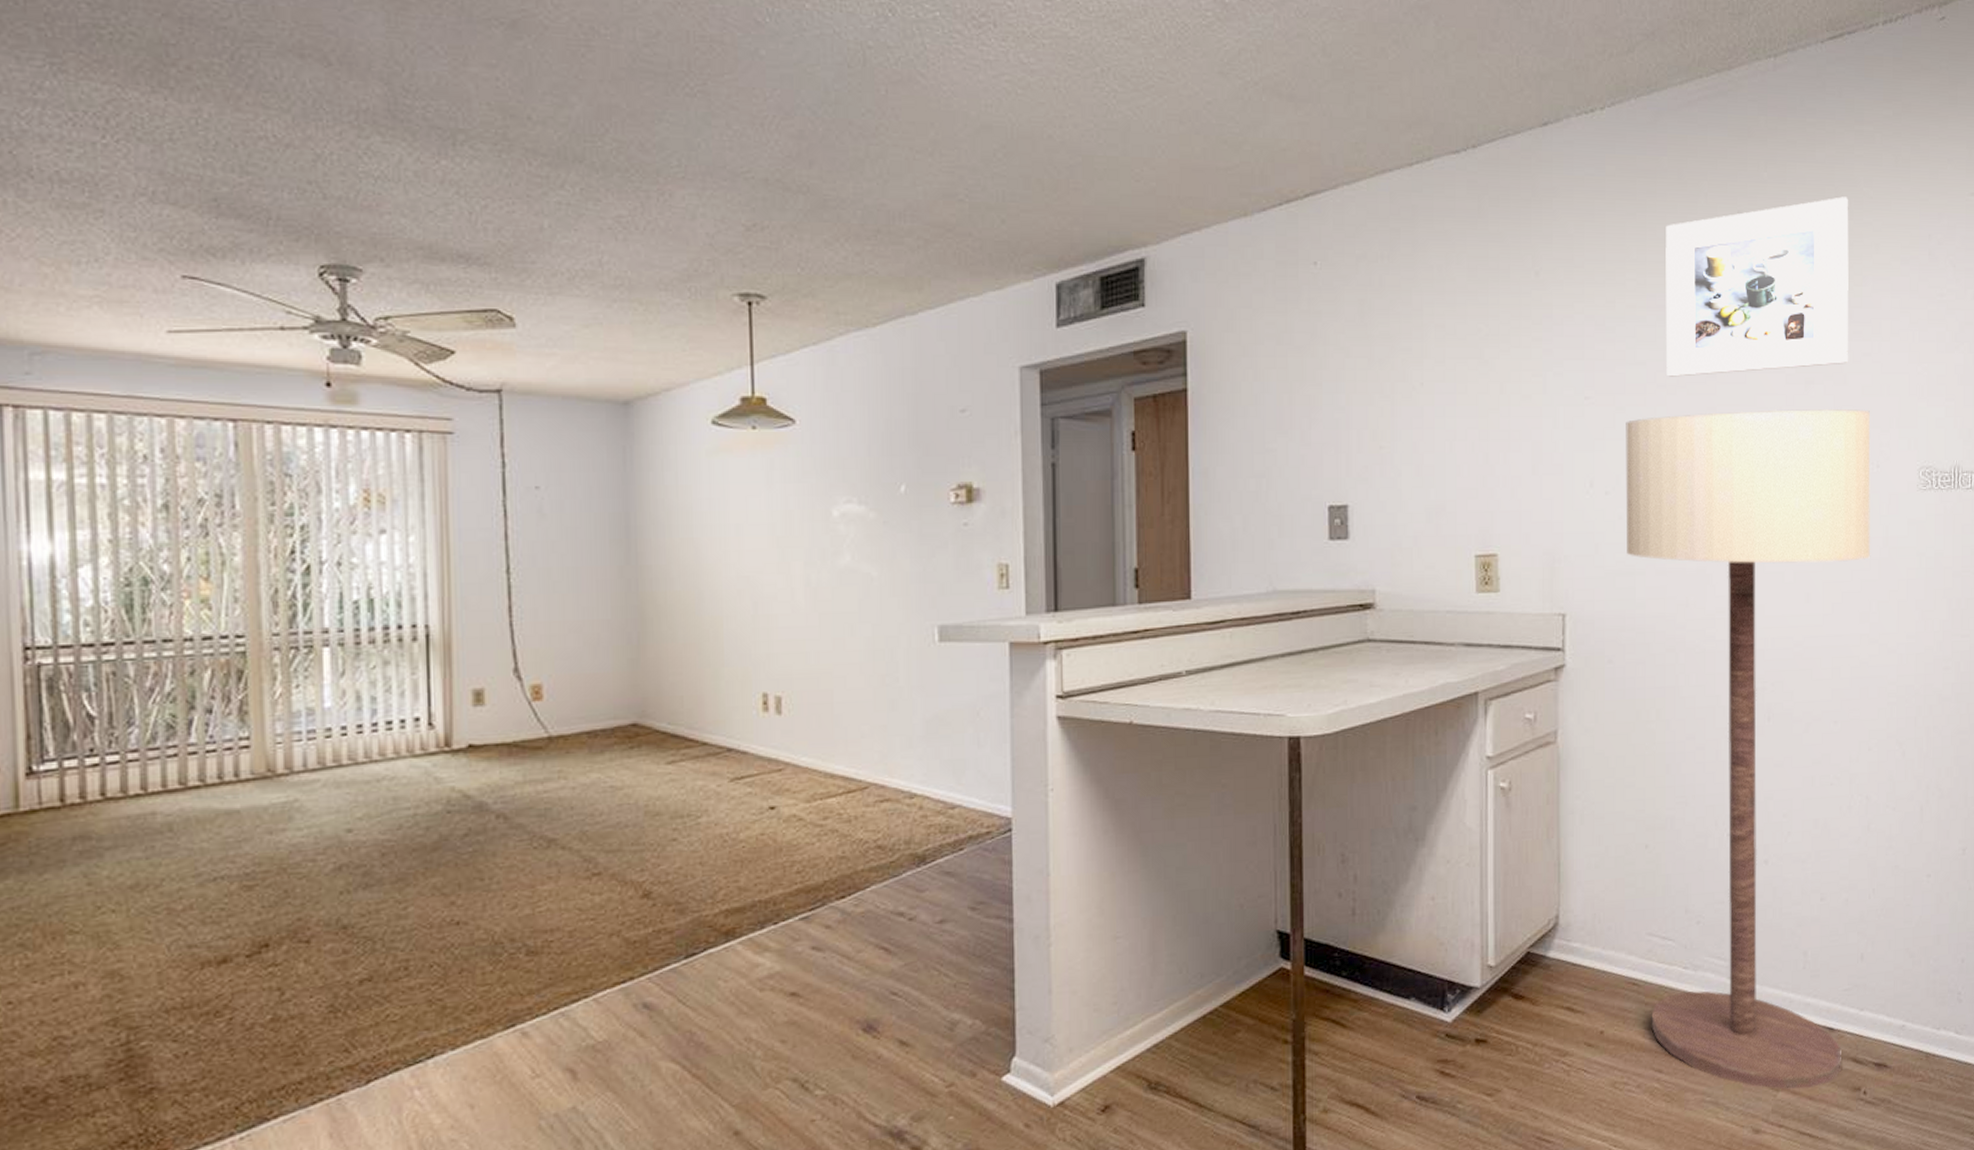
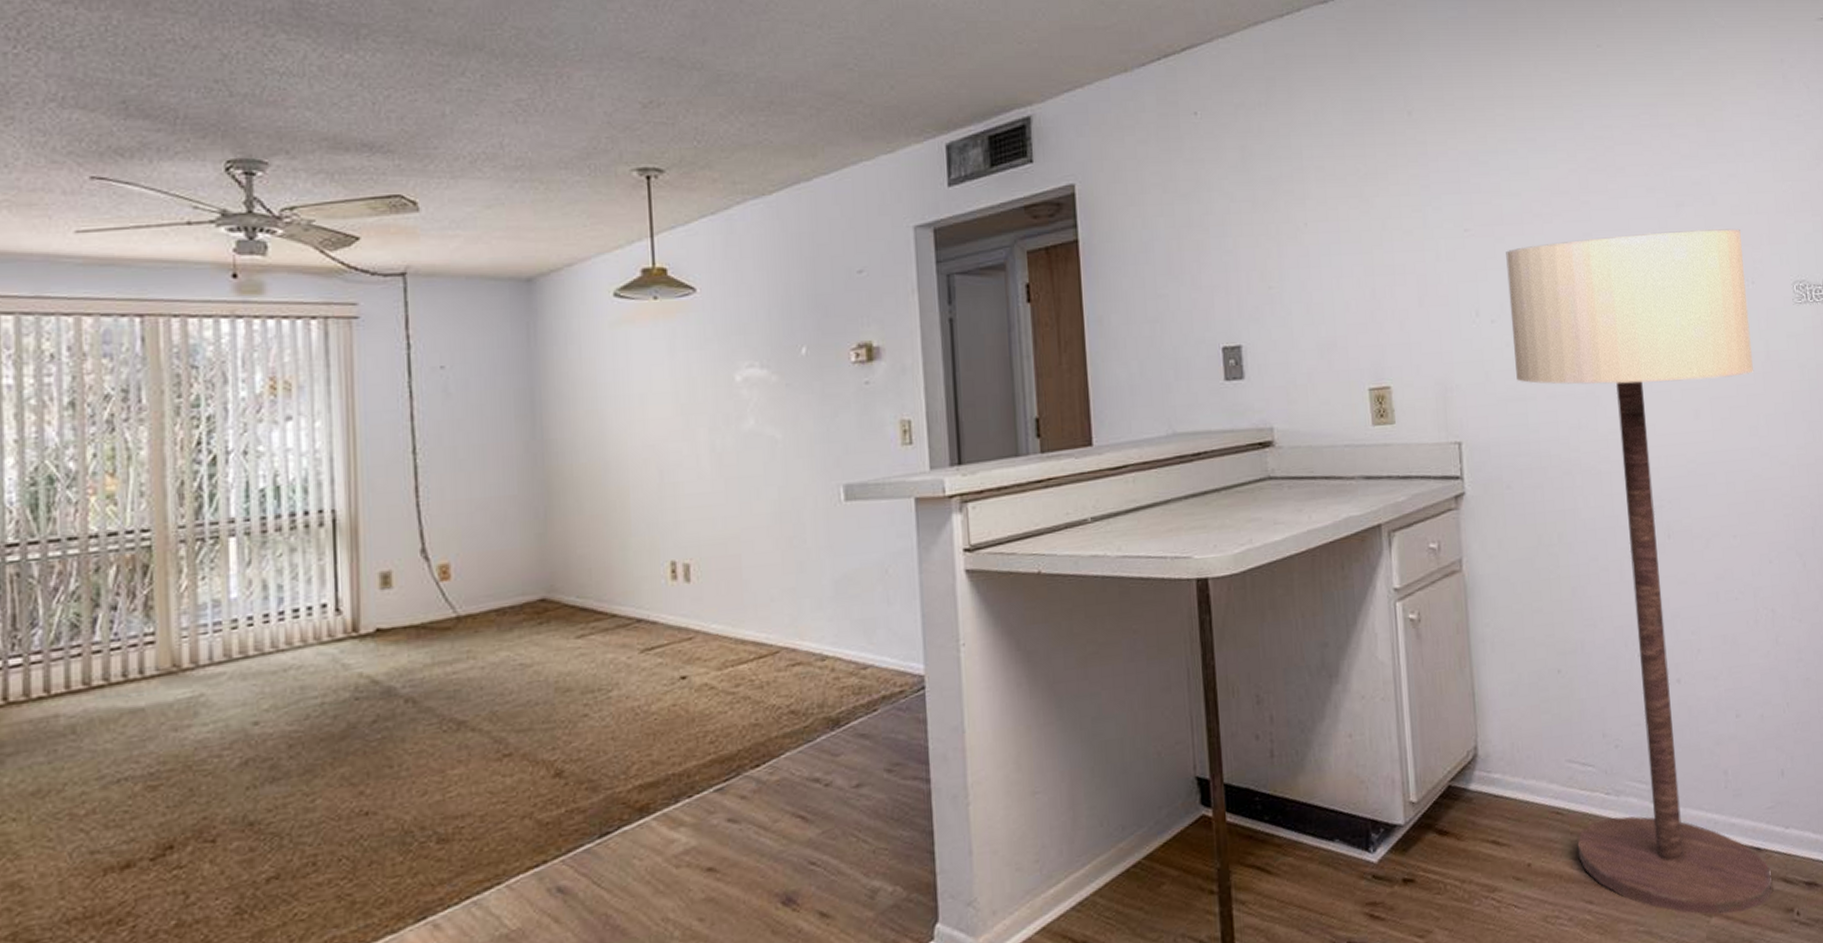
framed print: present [1665,197,1849,377] -> none [1529,27,1715,206]

